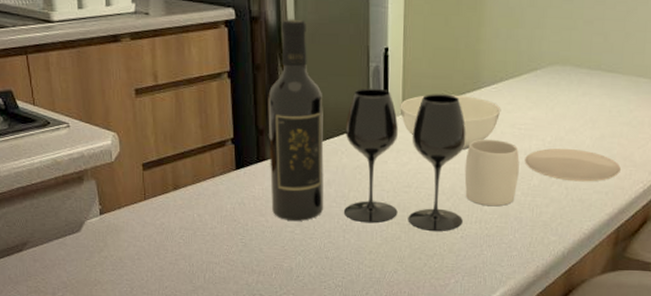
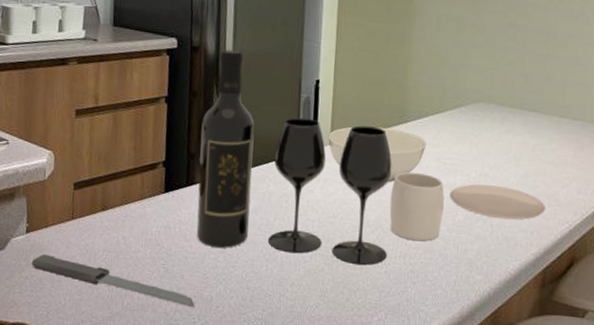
tanto knife: none [109,234,276,279] -> present [31,254,195,308]

